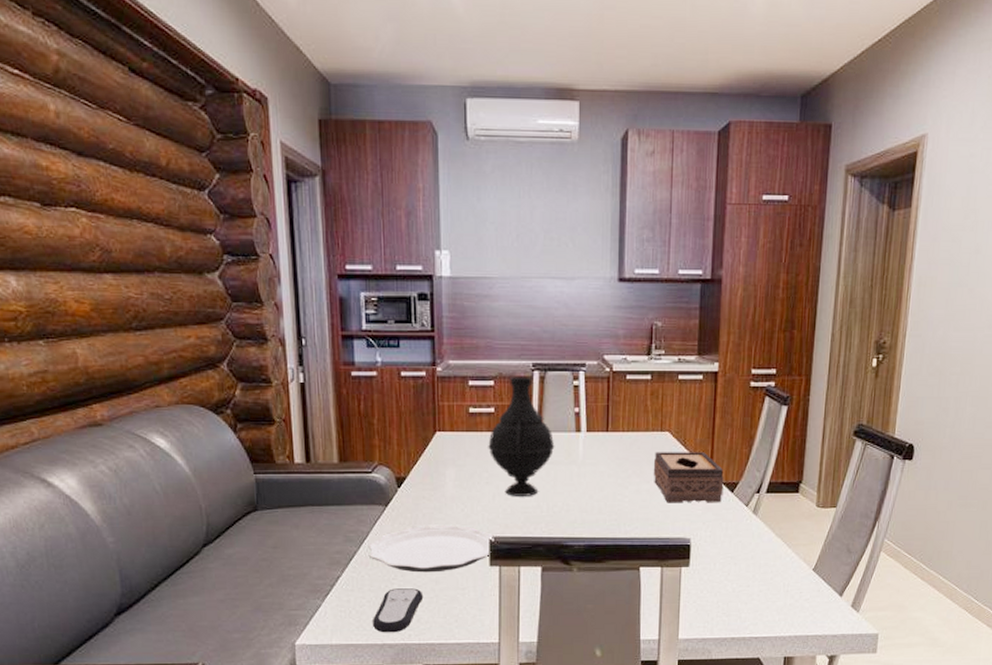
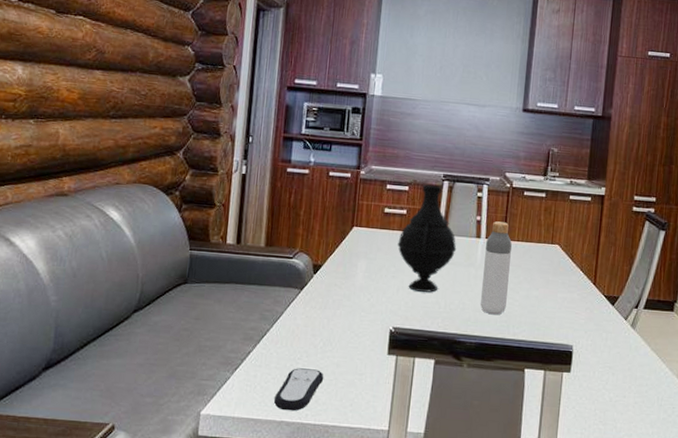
plate: present [369,524,494,573] -> none [280,311,394,356]
bottle: none [587,412,616,514] -> present [480,221,512,315]
tissue box: present [653,452,724,503] -> none [542,262,606,315]

